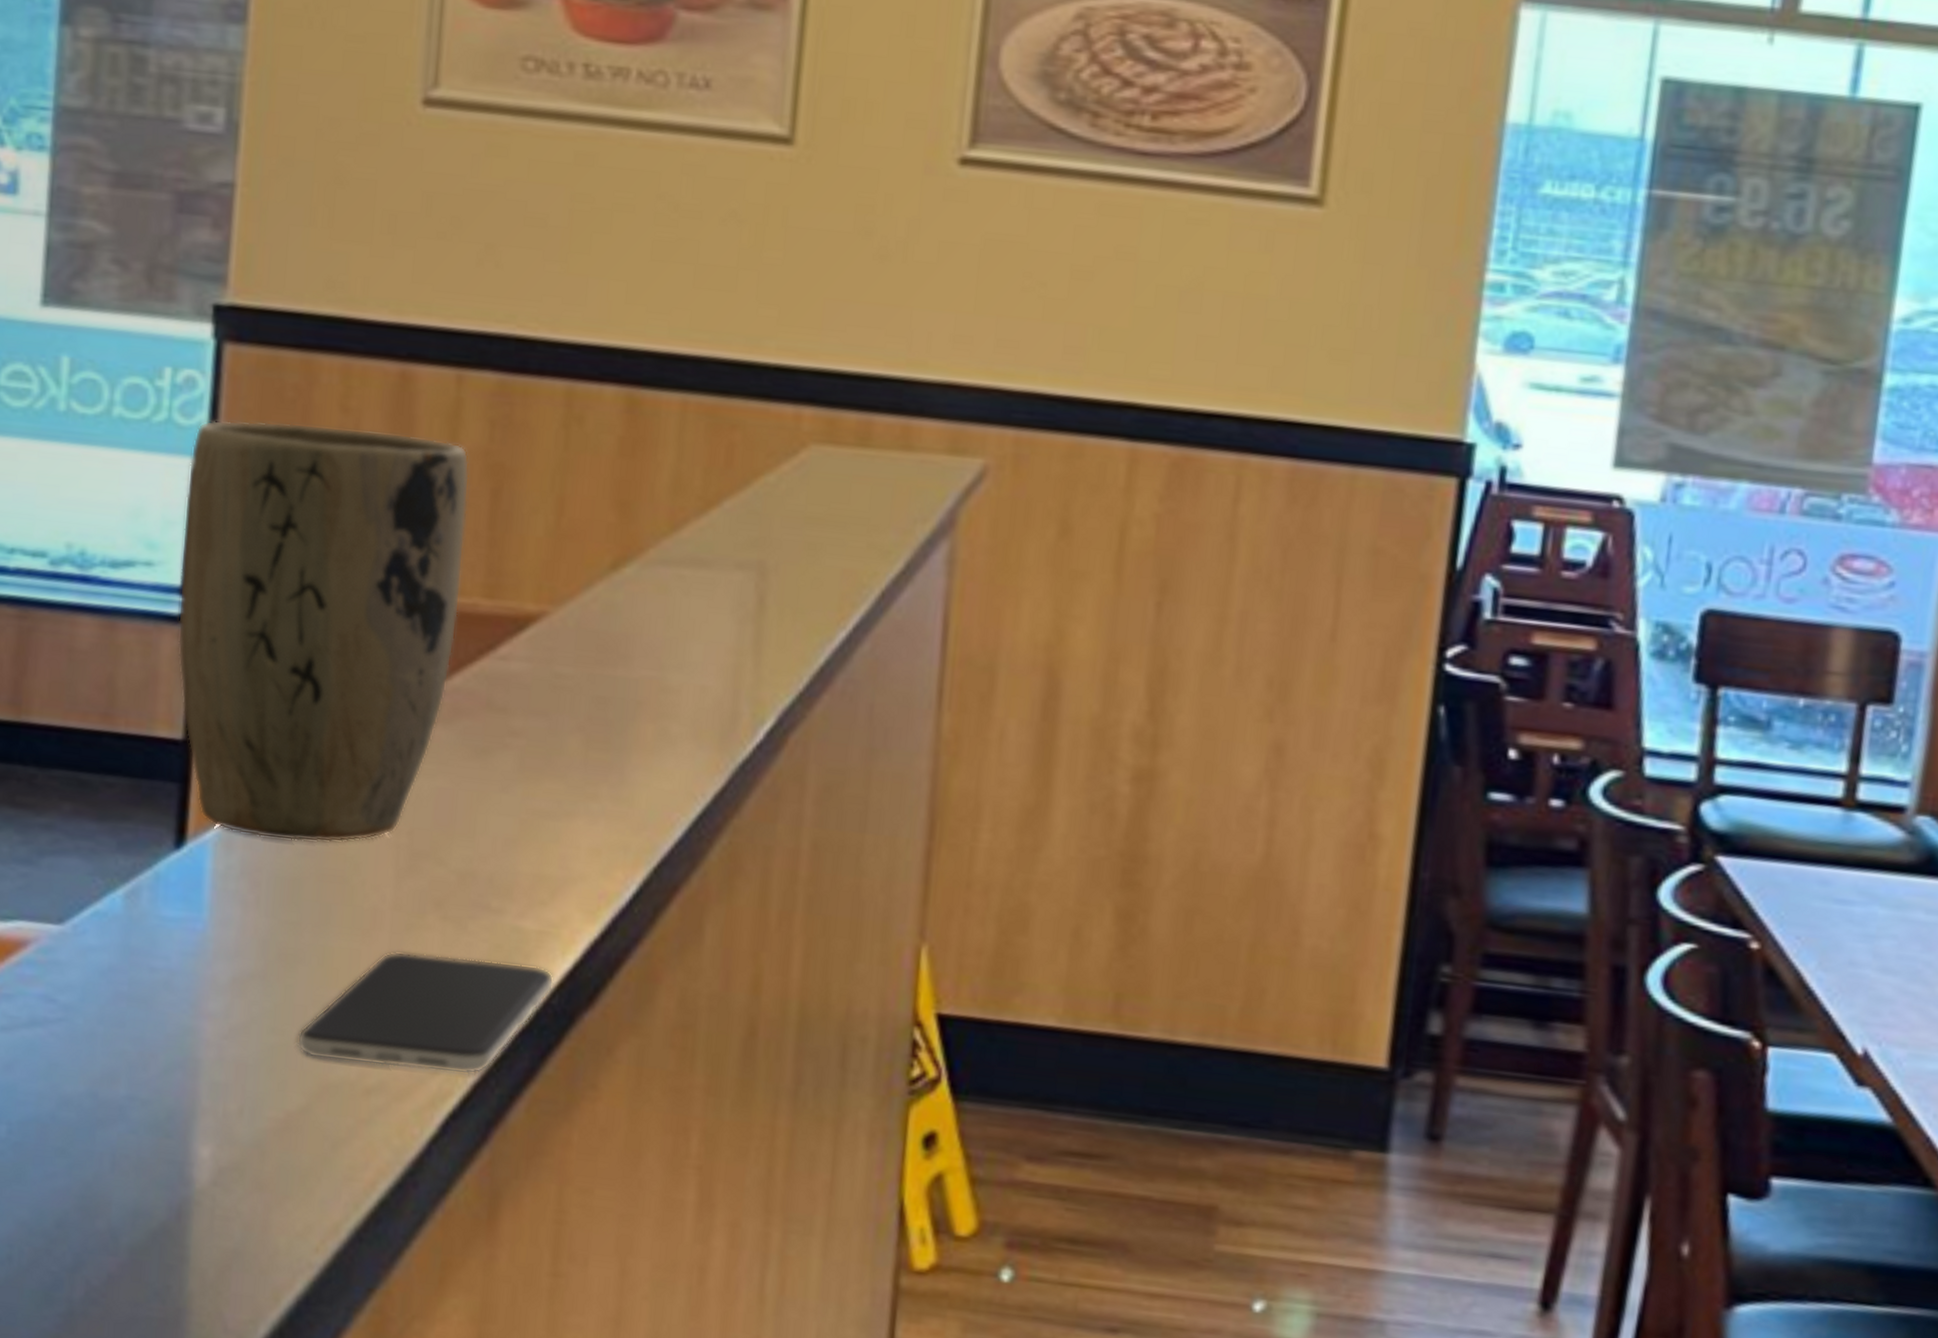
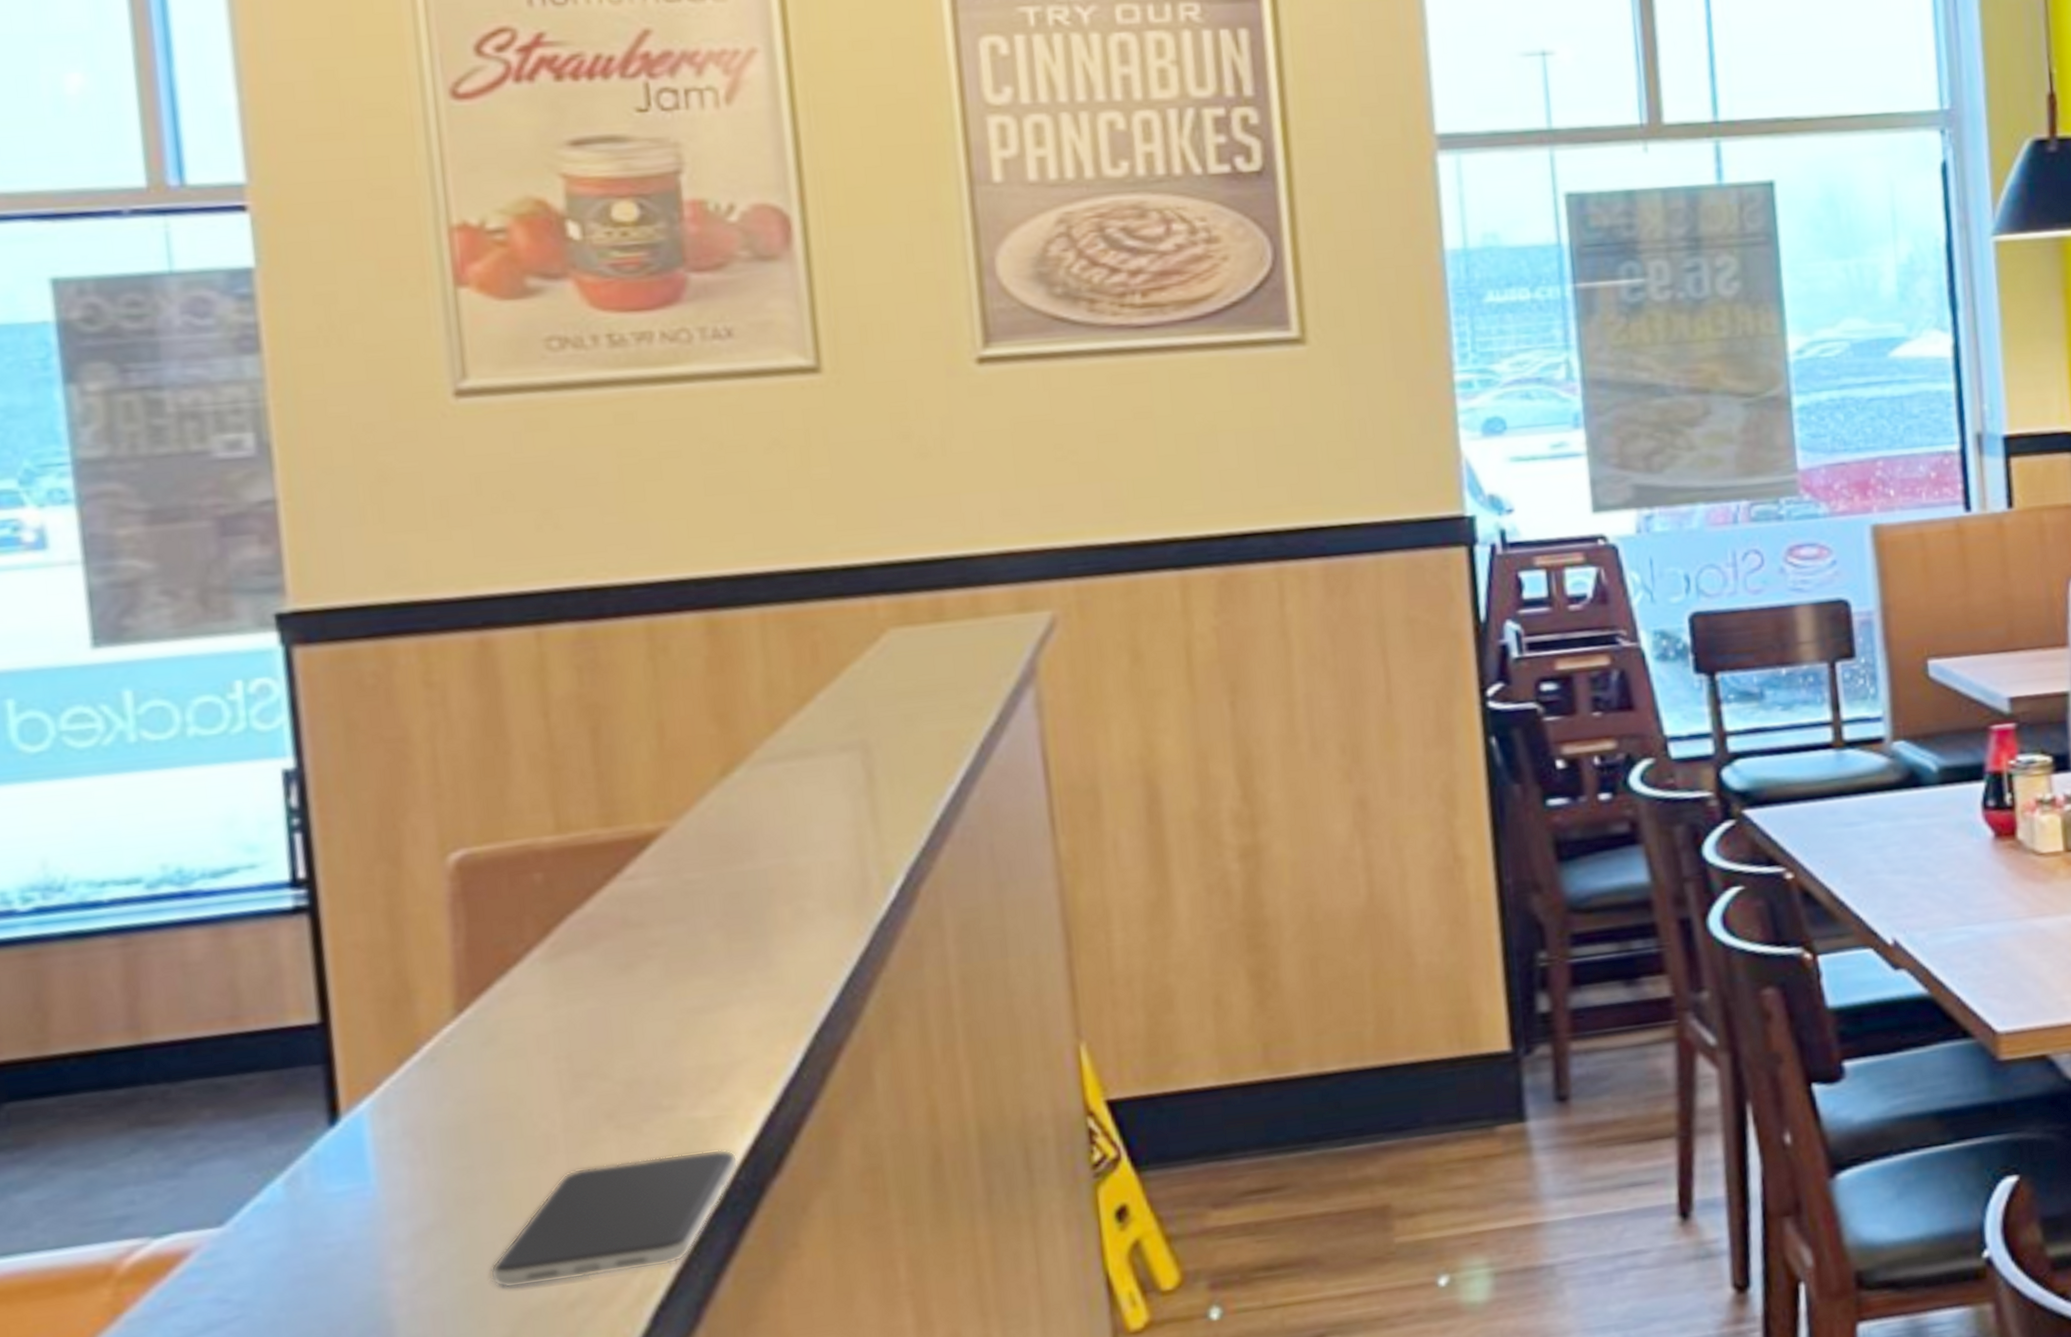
plant pot: present [177,420,470,843] -> none [276,693,580,1098]

